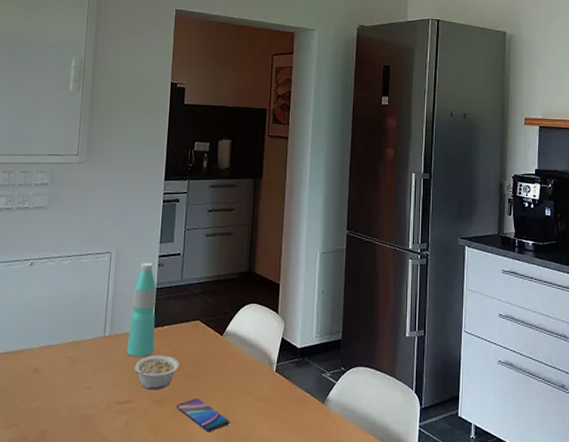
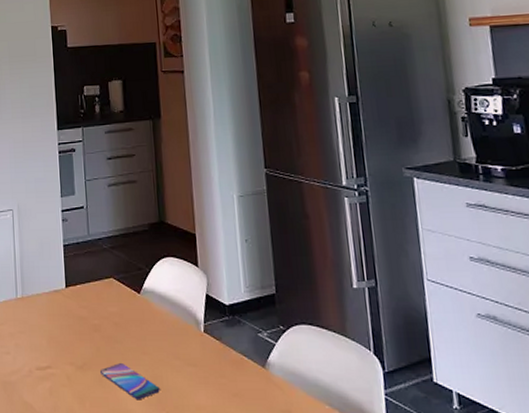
water bottle: present [126,263,157,357] -> none [39,218,70,319]
legume: present [134,355,179,390] -> none [51,316,98,355]

